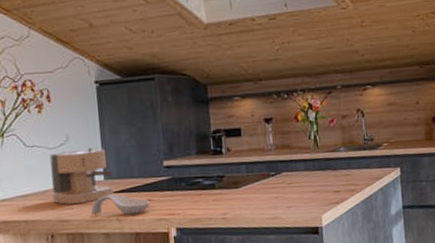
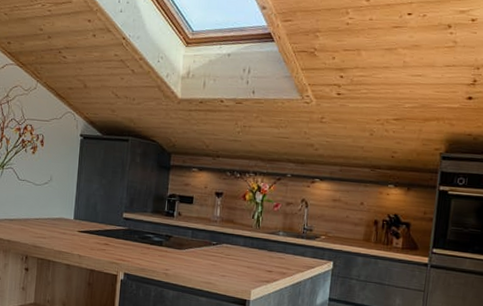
coffee maker: present [50,147,114,204] -> none [31,189,81,236]
spoon rest: present [91,194,151,215] -> none [59,232,107,254]

